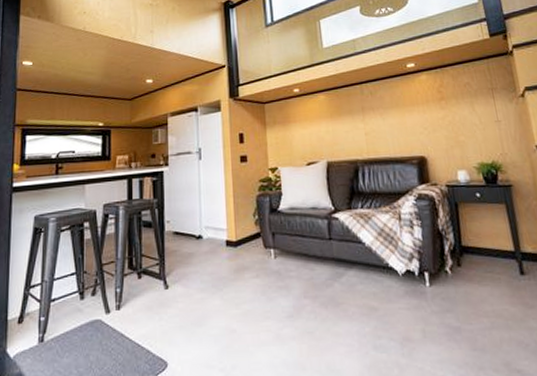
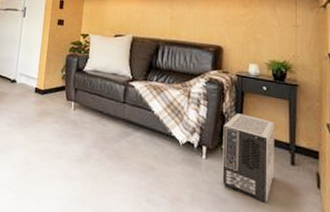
air purifier: none [442,227,506,323] -> present [222,113,275,203]

